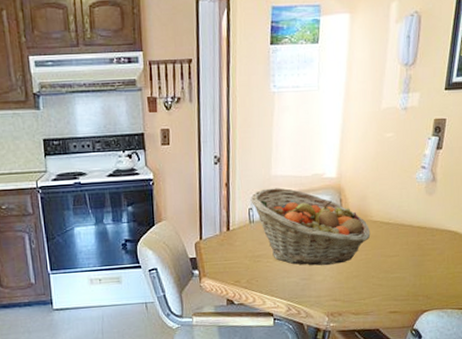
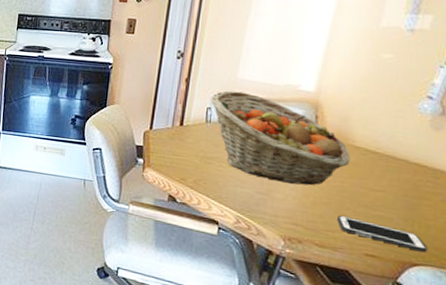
cell phone: none [366,283,432,300] -> present [337,215,428,253]

